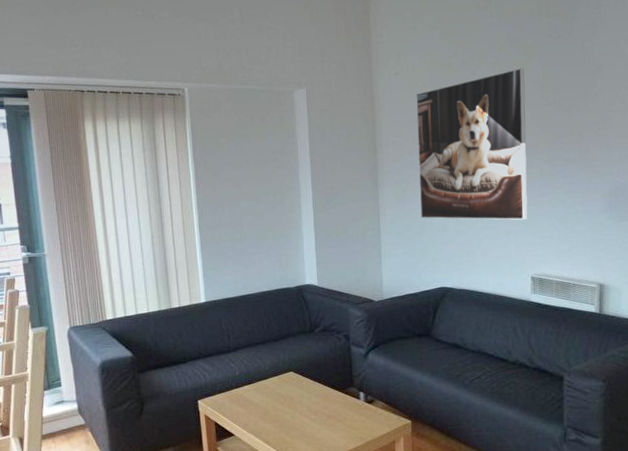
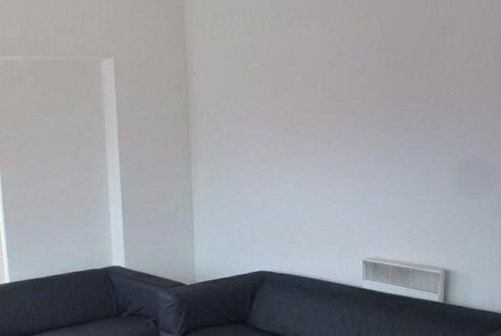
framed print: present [416,68,528,220] -> none [234,26,361,198]

